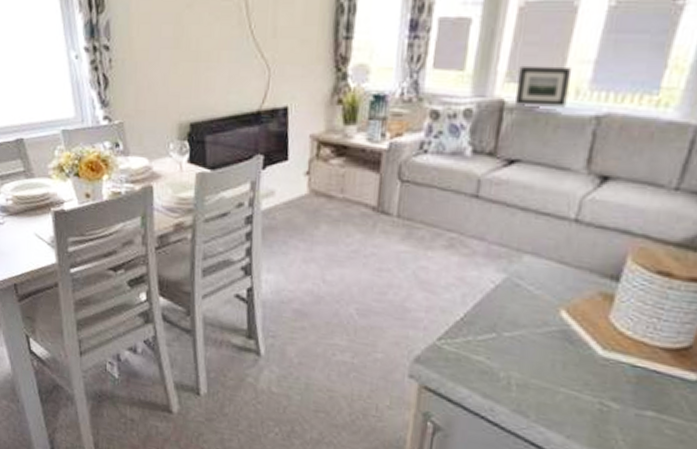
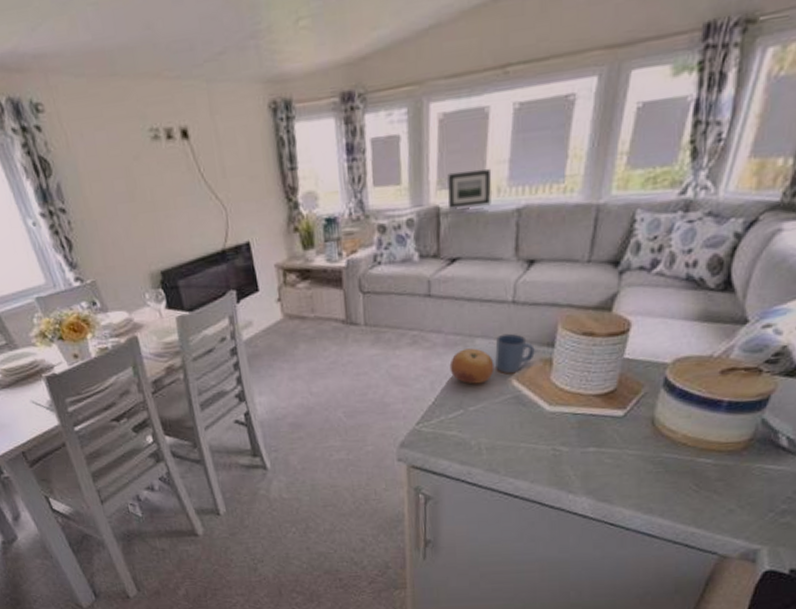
fruit: none [487,263,542,308] -> present [449,348,494,384]
mug: none [543,255,595,304] -> present [495,333,535,374]

